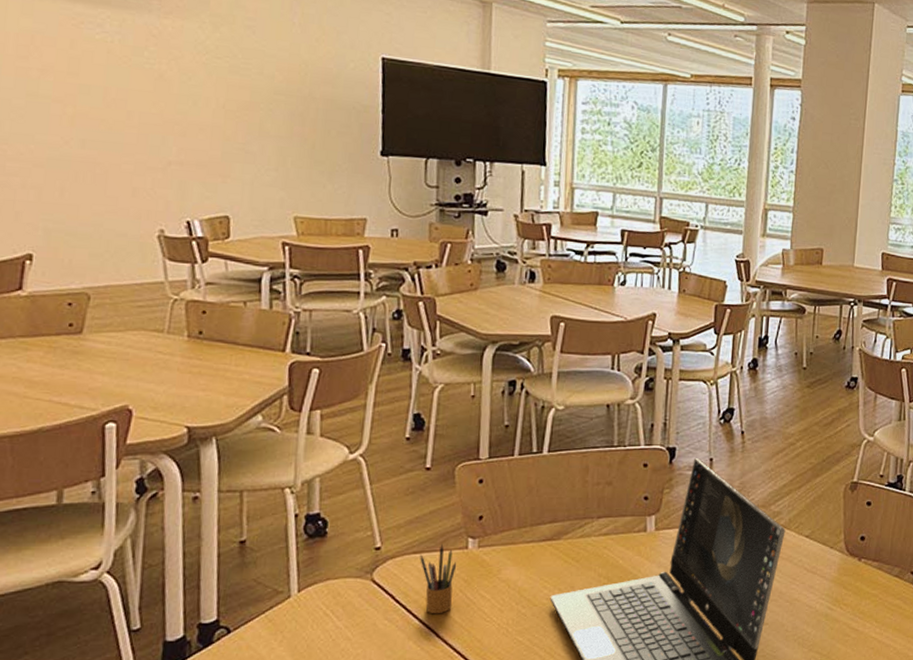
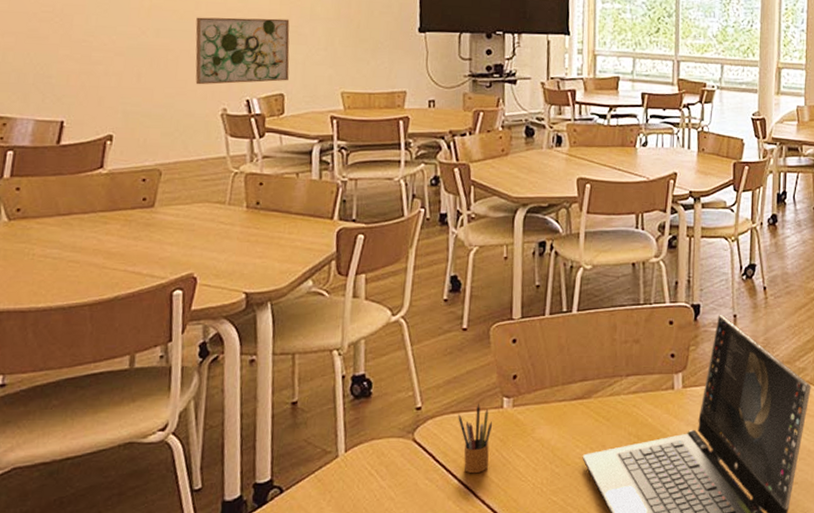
wall art: none [127,128,236,203] -> present [195,17,290,85]

